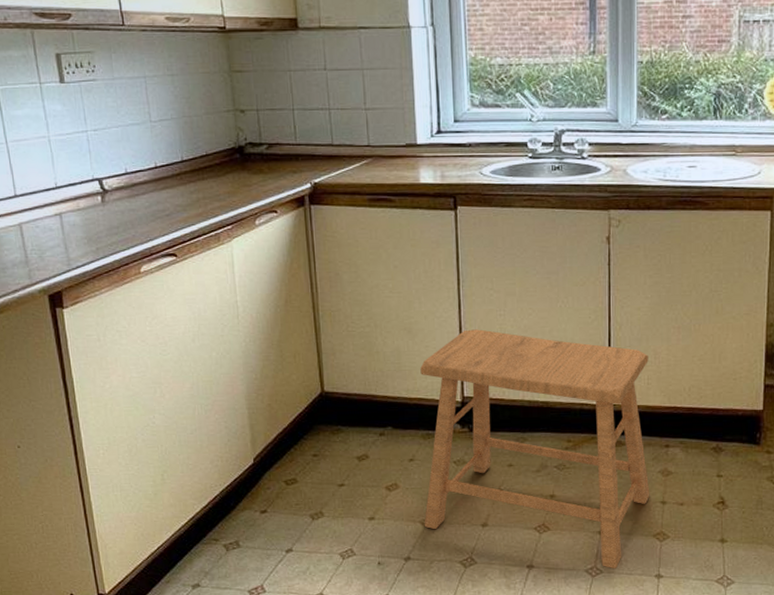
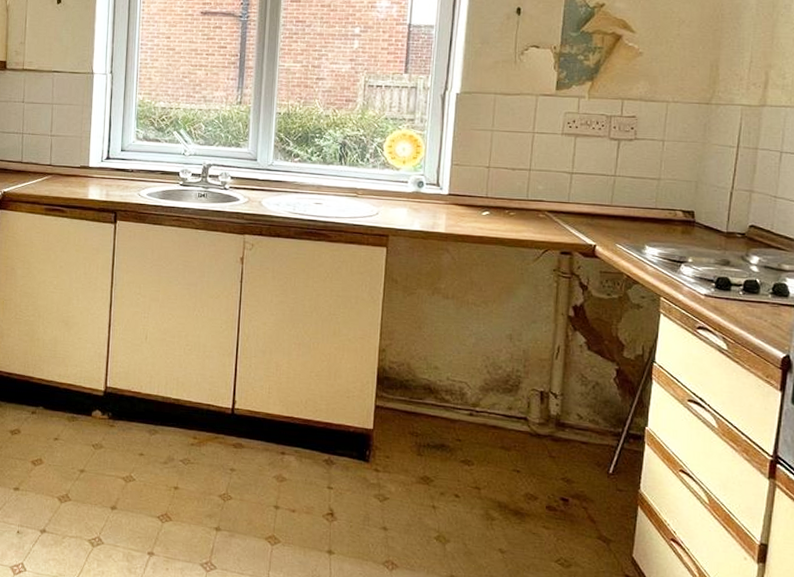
stool: present [420,329,650,569] -> none [61,327,271,567]

